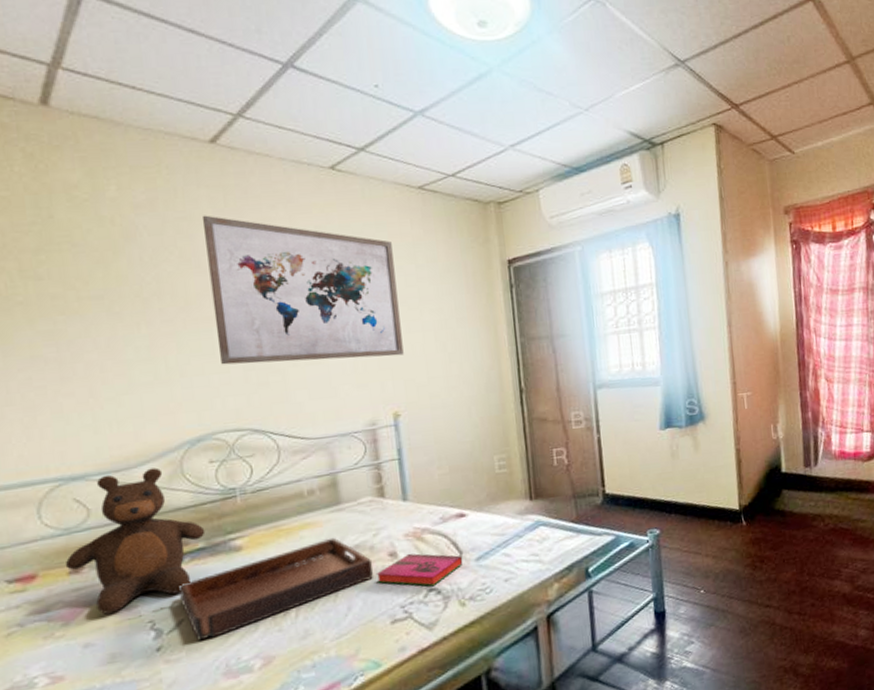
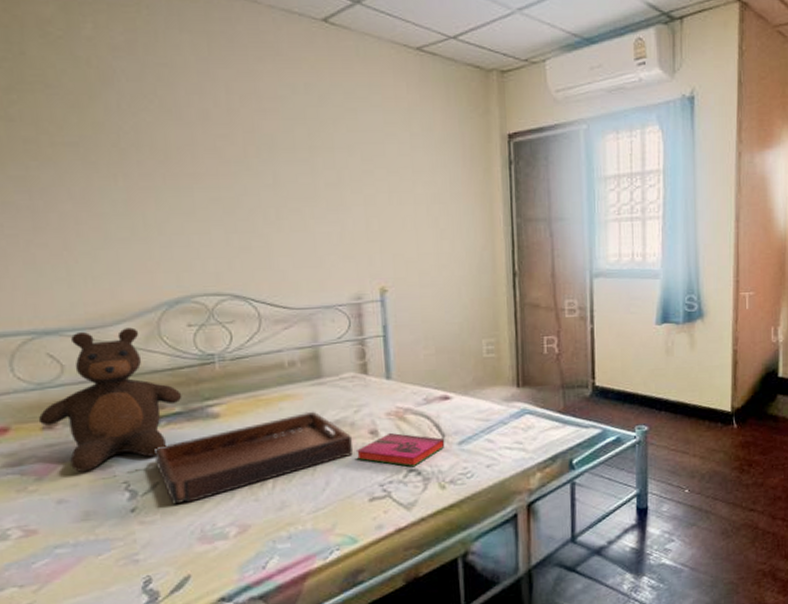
wall art: present [202,215,404,365] -> none [184,63,394,229]

